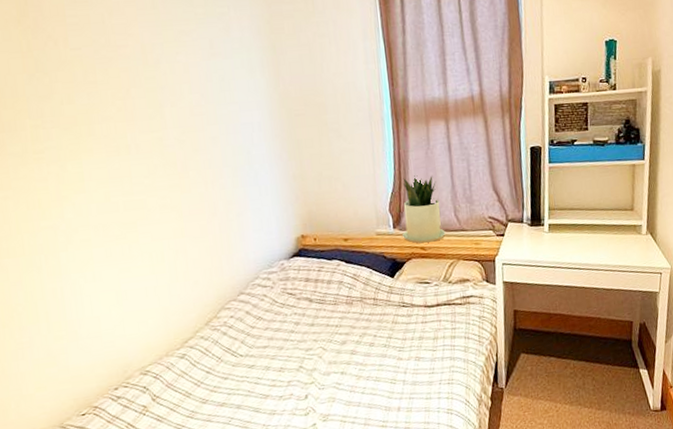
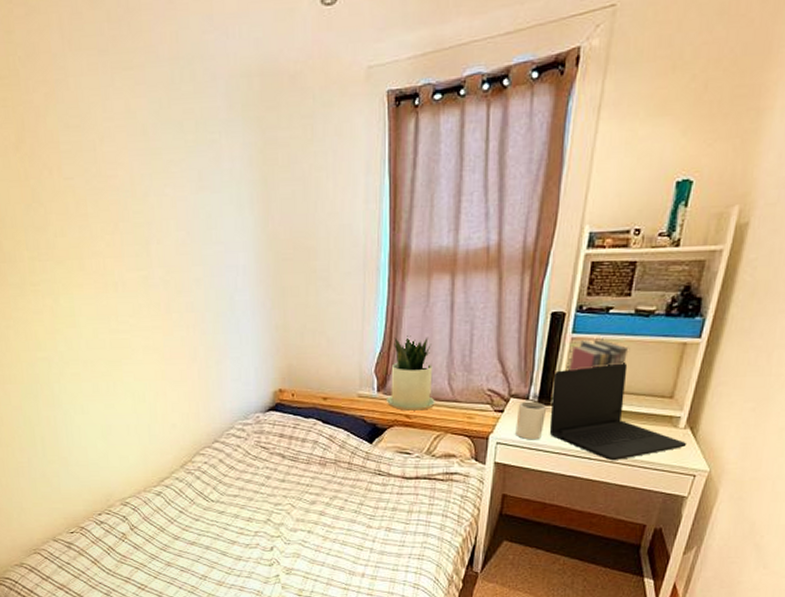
mug: none [515,223,539,258] -> present [515,401,547,440]
laptop: none [539,184,651,269] -> present [549,363,687,461]
books: none [551,167,594,194] -> present [568,340,627,370]

